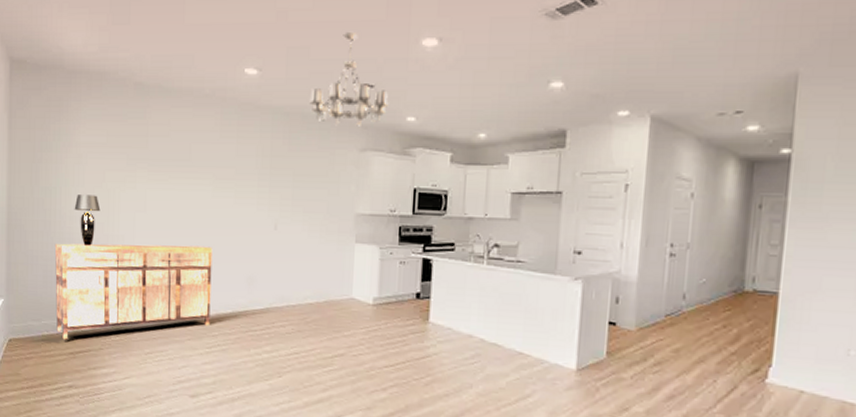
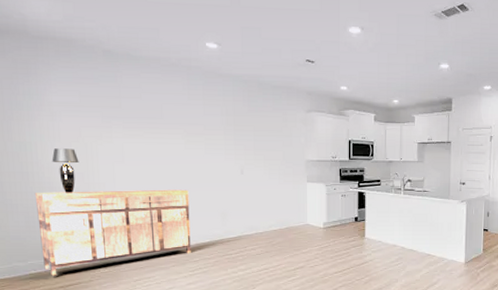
chandelier: present [309,33,389,126] -> none [263,18,326,93]

